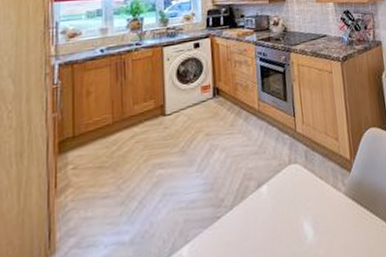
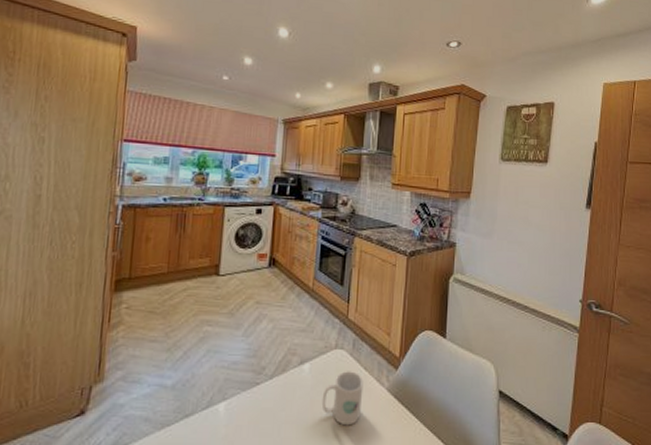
mug: none [284,183,324,241] -> present [321,371,364,426]

